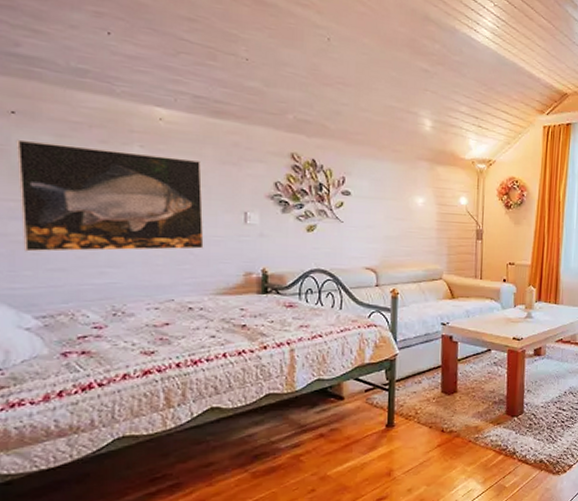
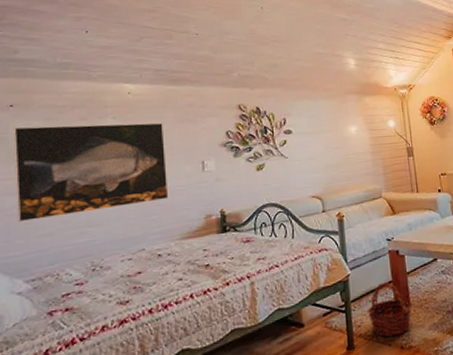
basket: none [412,366,457,420] -> present [368,282,411,337]

